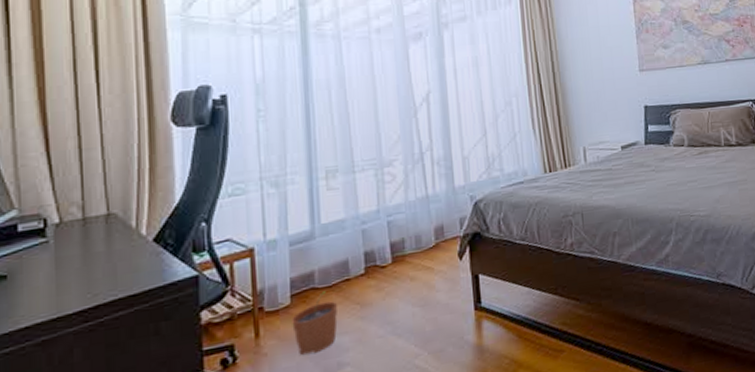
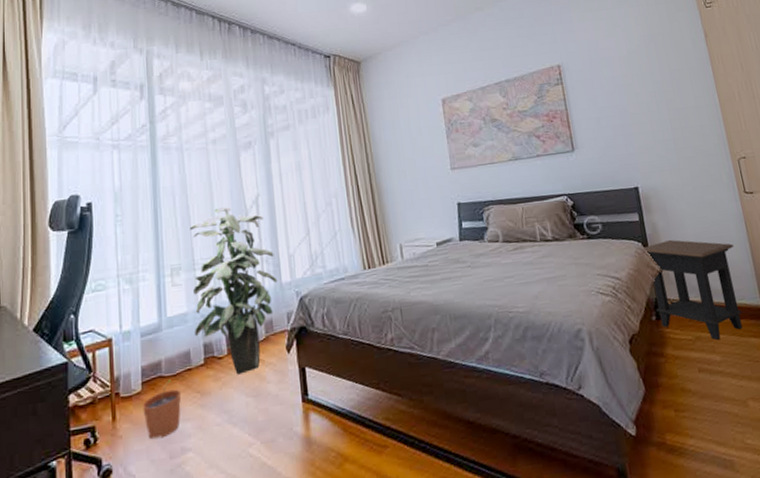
indoor plant: none [349,104,450,284] -> present [190,207,278,375]

